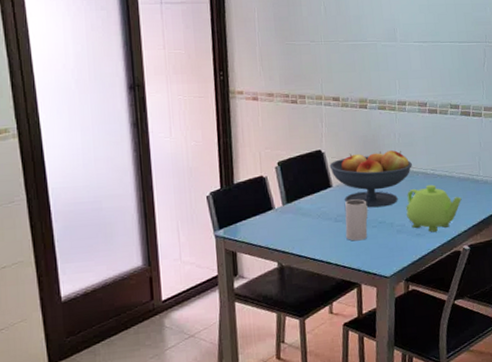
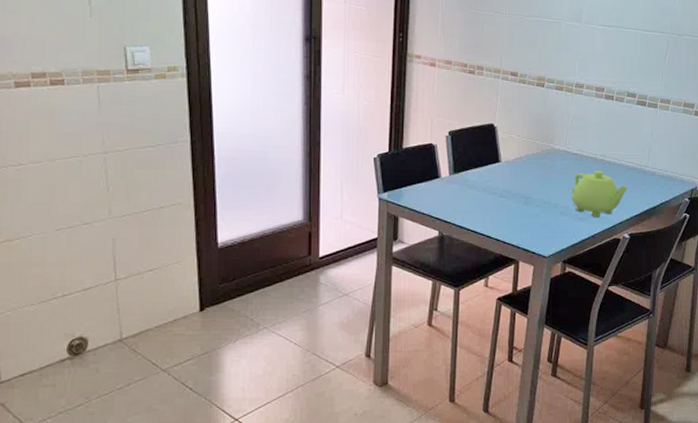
fruit bowl: present [329,150,412,208] -> none [500,130,582,187]
mug: present [345,199,368,241] -> none [509,177,534,218]

